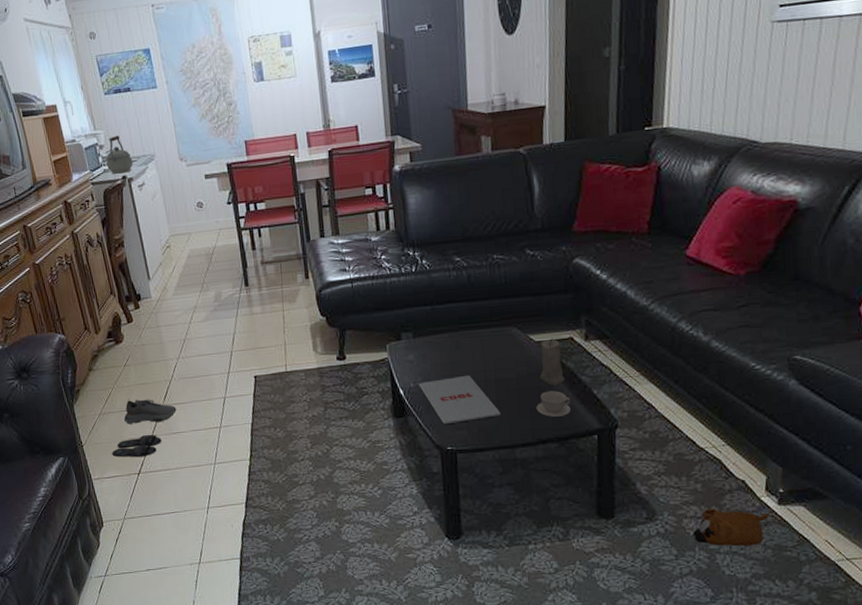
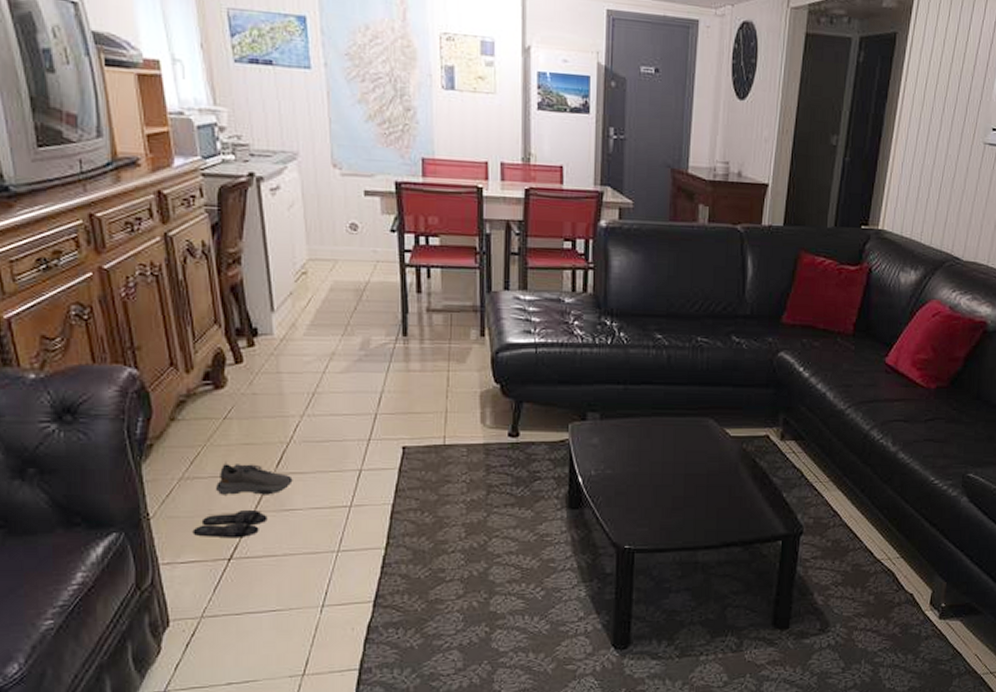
kettle: present [105,135,133,174] -> none [226,117,266,169]
magazine: present [418,375,502,425] -> none [600,466,687,520]
teacup: present [536,390,571,417] -> none [724,491,760,519]
candle: present [539,338,566,386] -> none [731,434,757,485]
dog toy: present [693,508,771,551] -> none [861,621,932,665]

